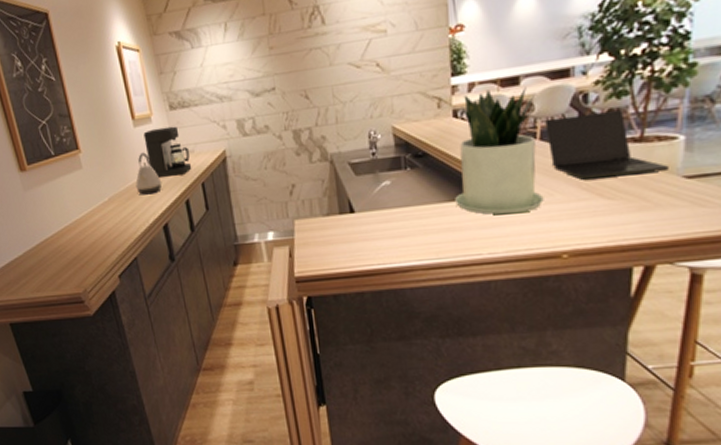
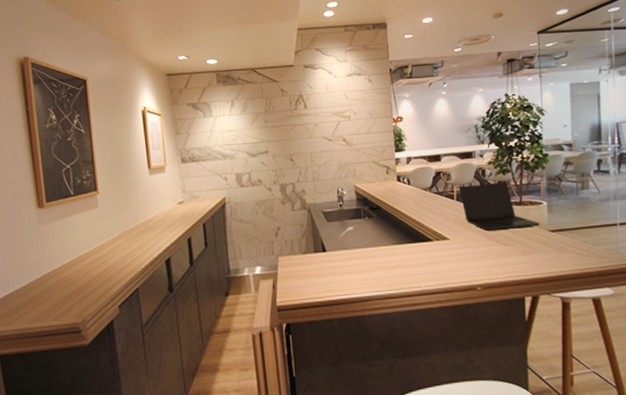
kettle: present [135,152,162,195] -> none [145,196,169,232]
coffee maker: present [143,126,192,179] -> none [157,176,196,219]
planter: present [455,87,544,215] -> none [400,163,462,256]

